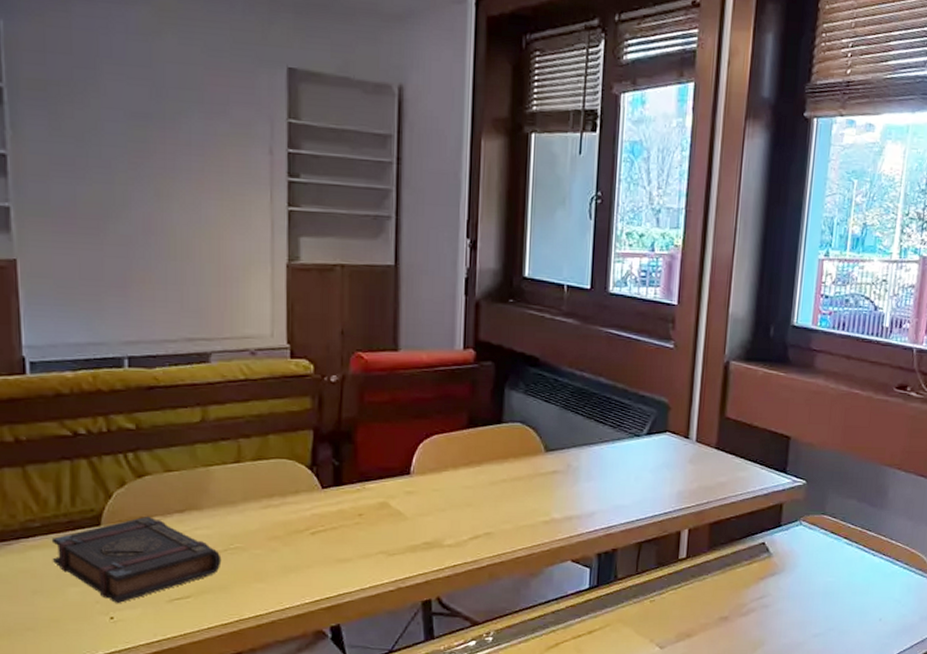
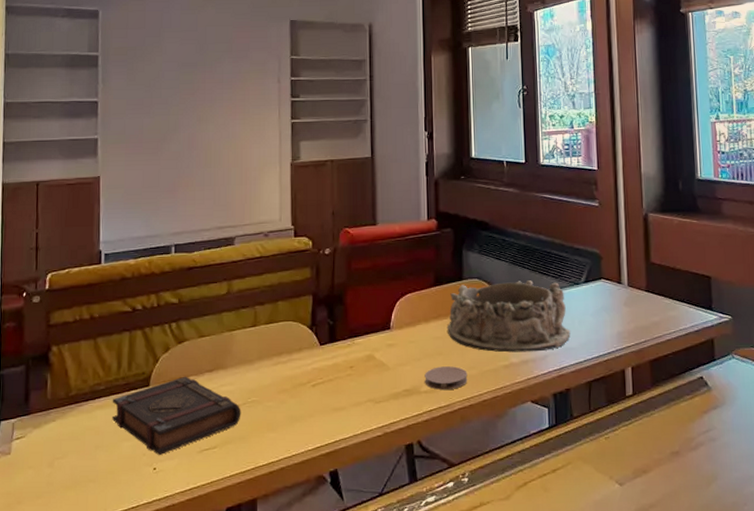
coaster: none [449,519,500,544] -> present [424,366,468,390]
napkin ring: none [479,428,624,508] -> present [446,280,571,353]

